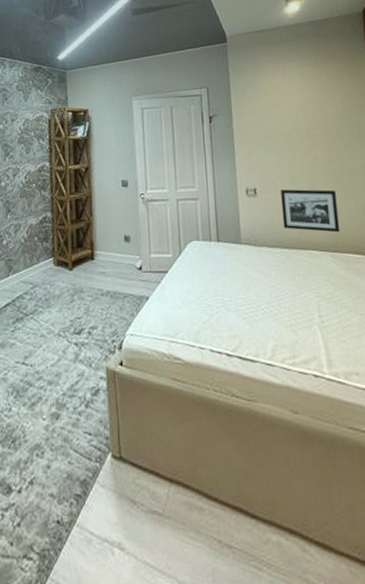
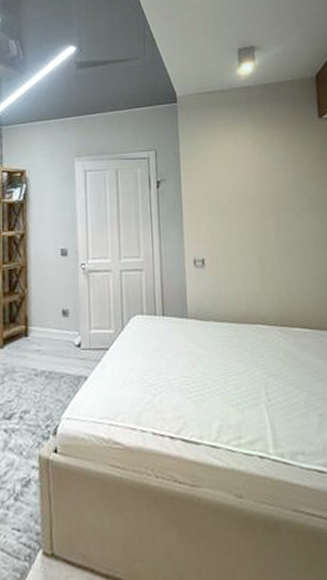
picture frame: present [281,189,340,233] -> none [229,259,289,306]

